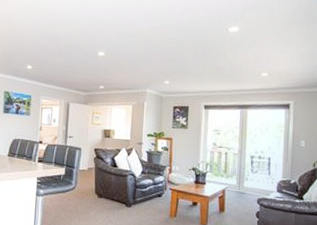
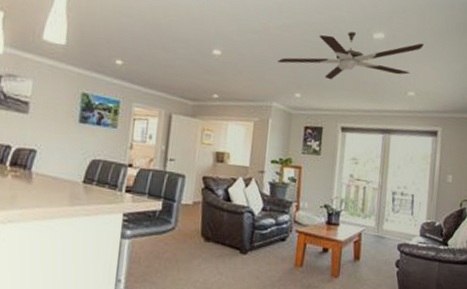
ceiling fan: none [149,28,274,69] -> present [278,31,424,80]

